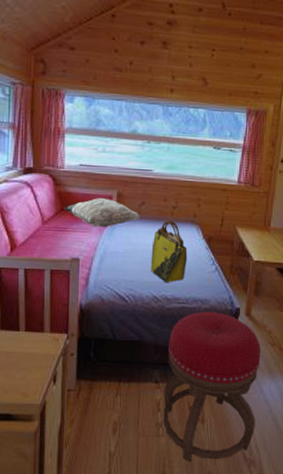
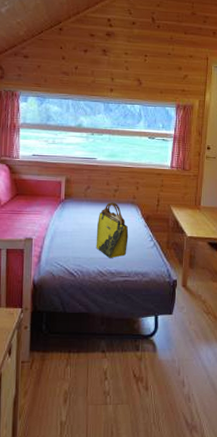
decorative pillow: present [65,198,141,227] -> none [19,184,87,209]
stool: present [163,311,262,462] -> none [110,284,198,429]

